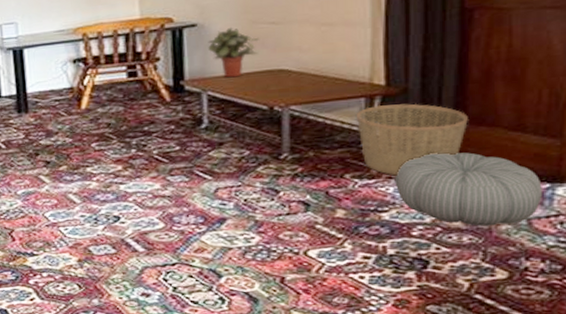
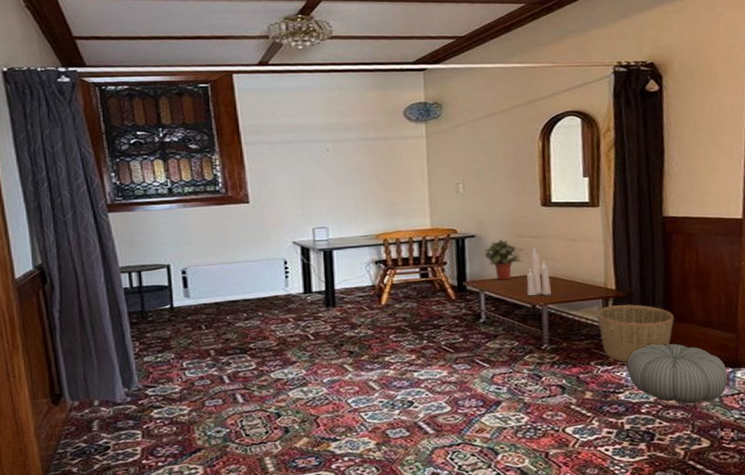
candle: none [262,36,295,96] -> present [527,248,551,296]

